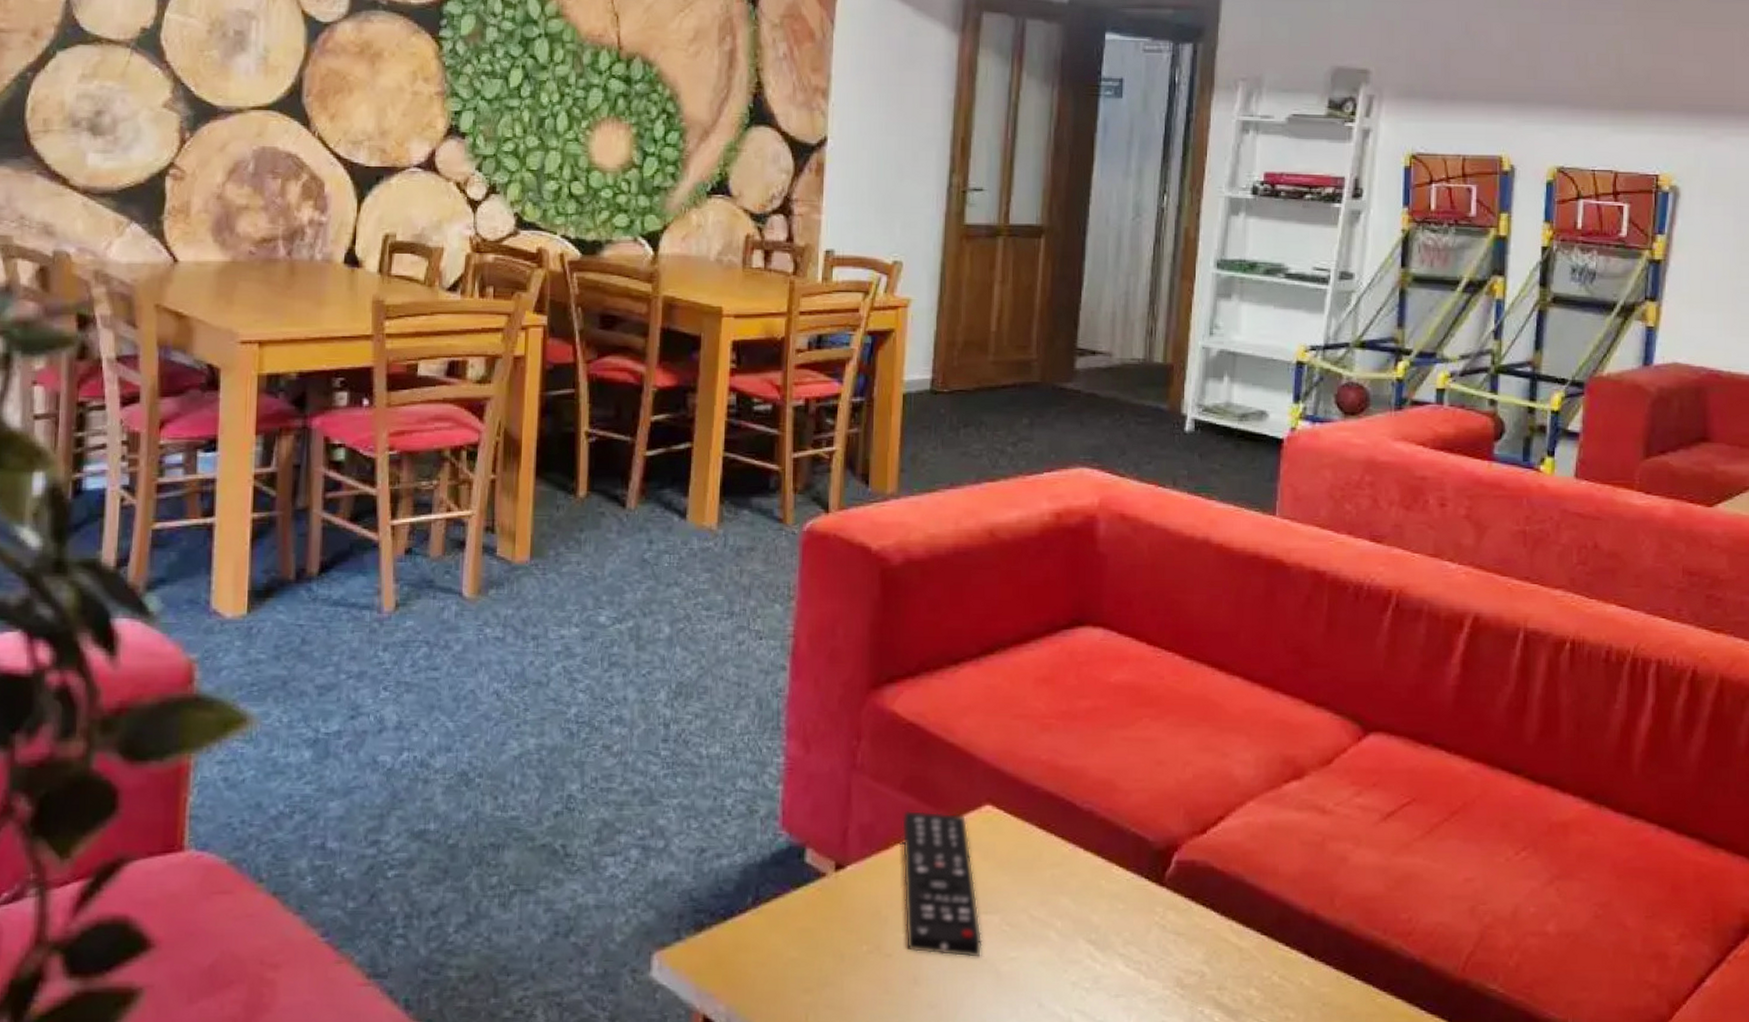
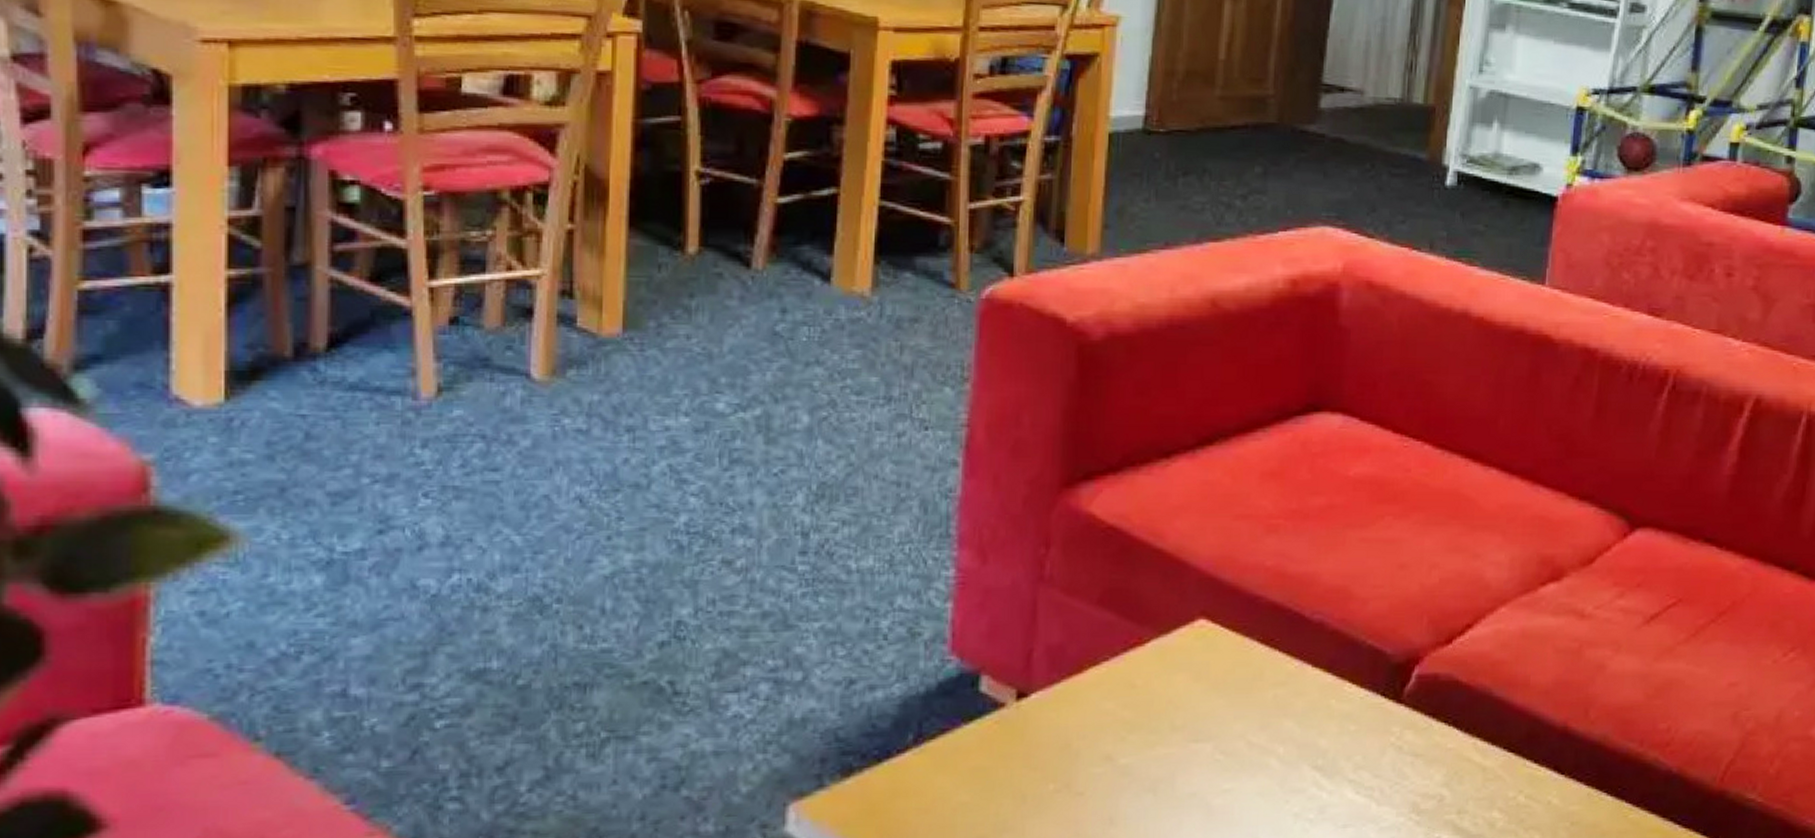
remote control: present [901,810,982,959] -> none [1097,627,1192,793]

